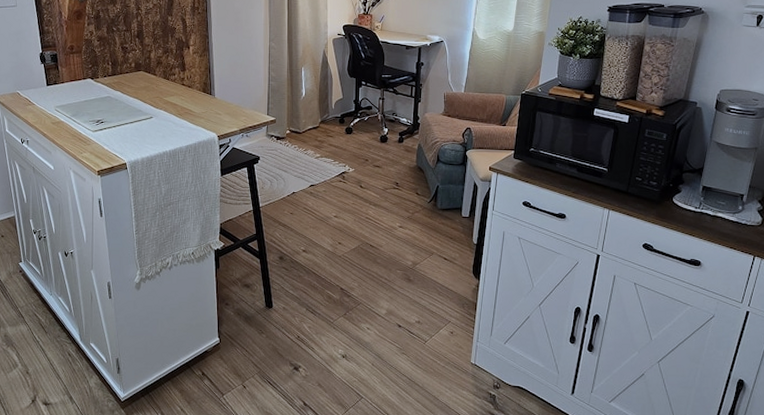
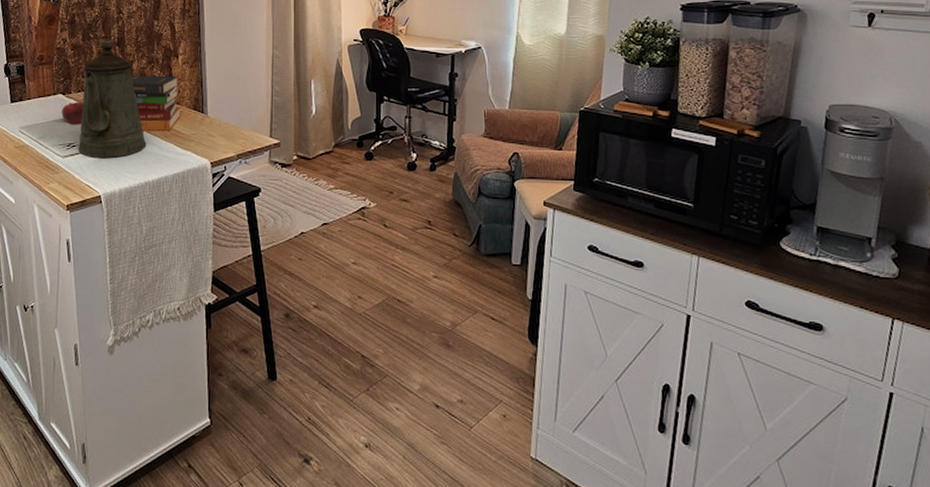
fruit: none [91,85,109,105] -> present [62,101,83,125]
coffee pot: none [106,31,164,133] -> present [78,38,147,159]
books: none [149,63,192,110] -> present [131,75,180,131]

